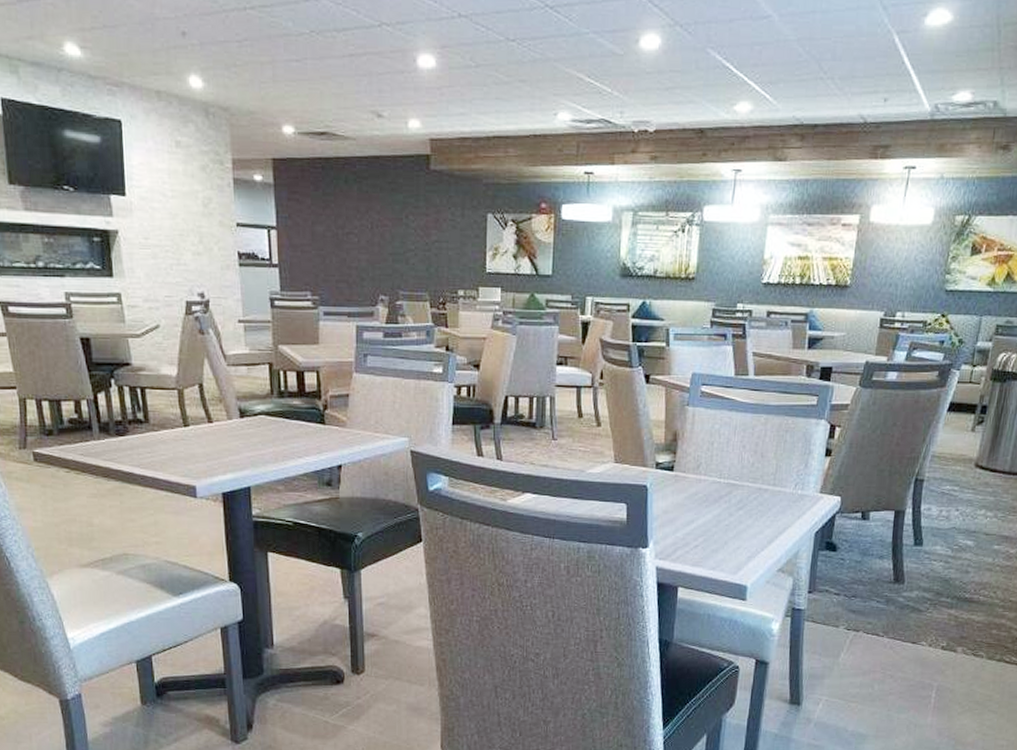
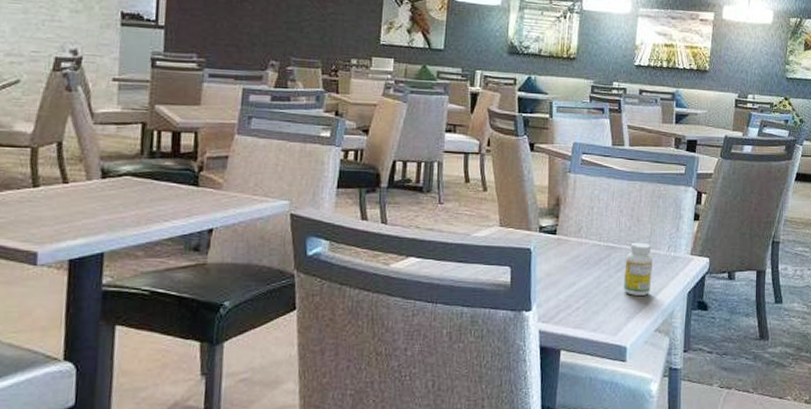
bottles and cans and cups: none [744,479,779,535] -> present [623,242,654,295]

